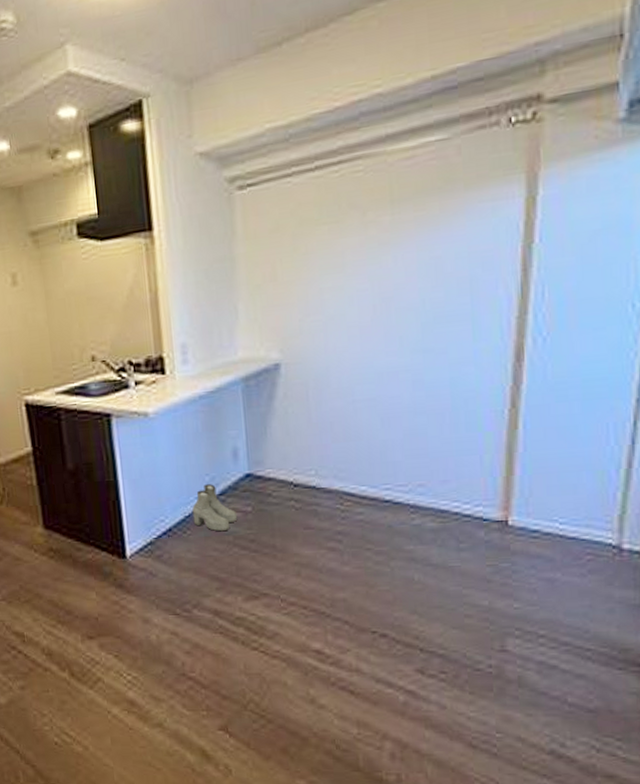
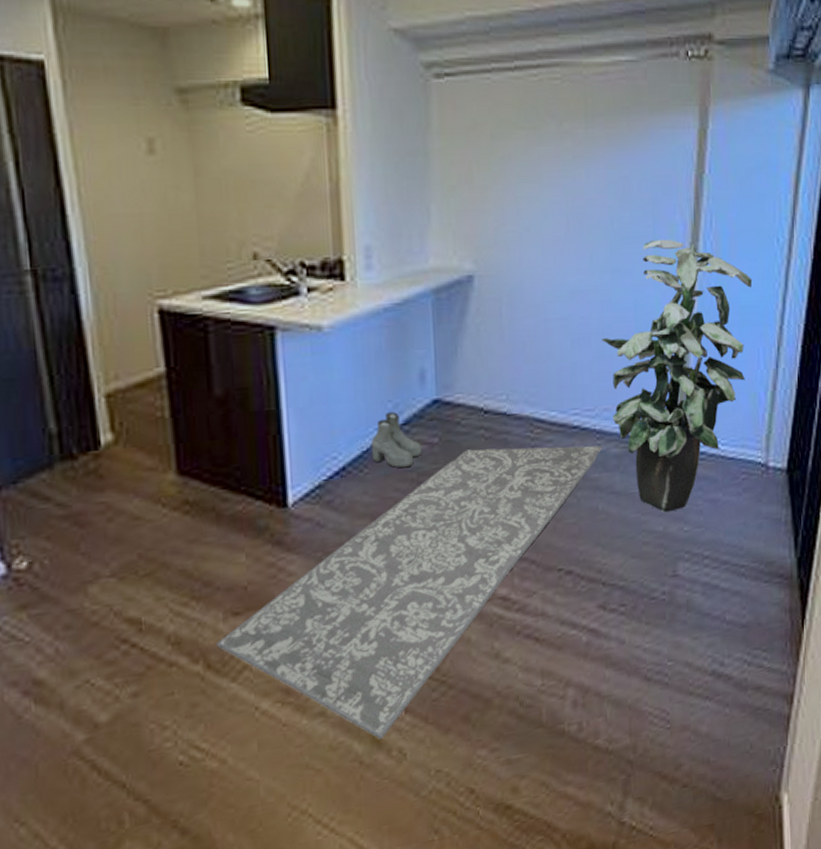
rug: none [76,518,418,754] -> present [215,445,603,739]
indoor plant: none [414,315,599,588] -> present [602,239,753,513]

